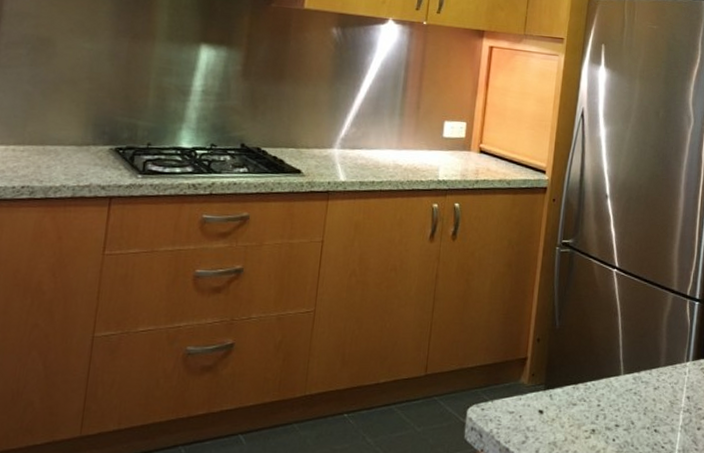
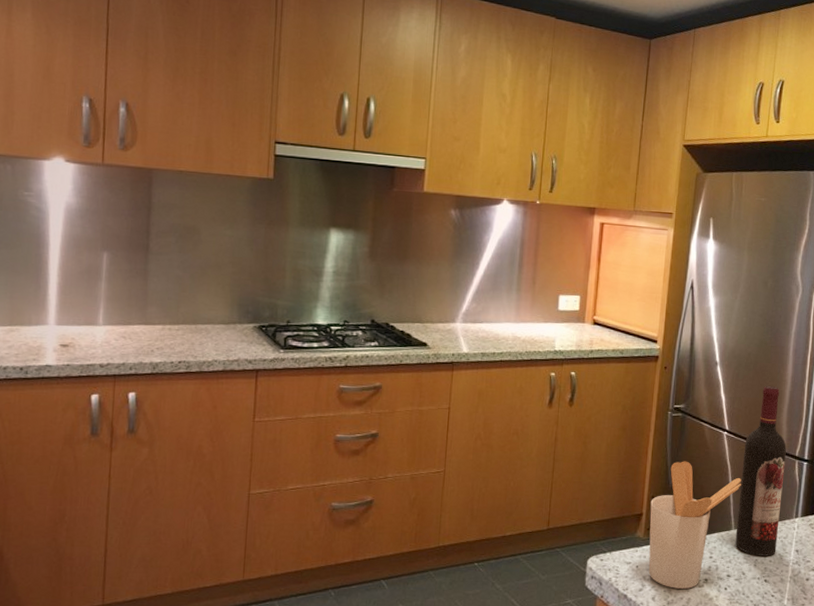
utensil holder: none [532,300,632,440] -> present [648,461,742,589]
wine bottle: none [624,220,678,404] -> present [735,385,786,556]

